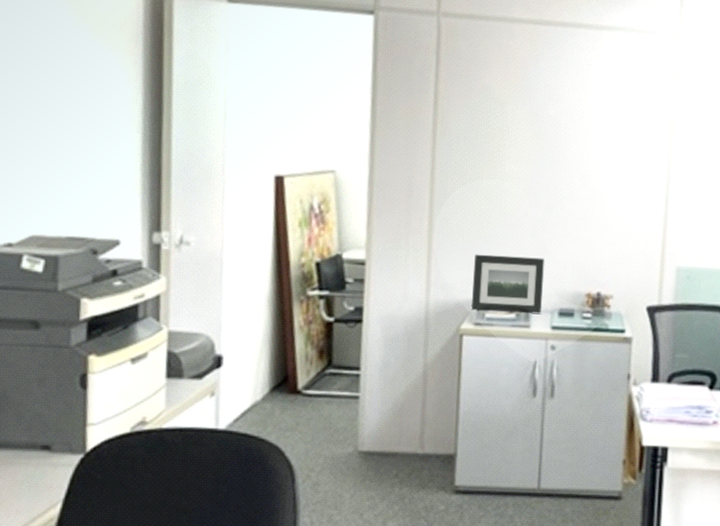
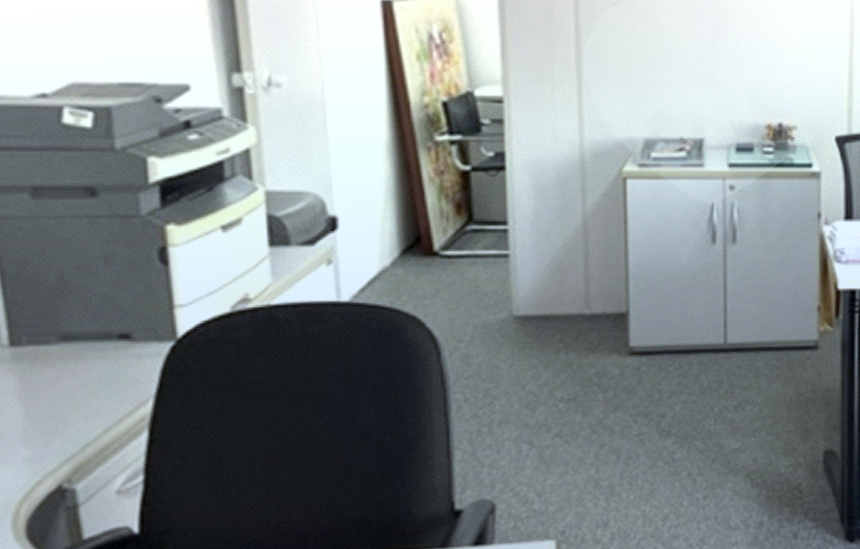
picture frame: present [471,254,545,314] -> none [634,85,716,151]

